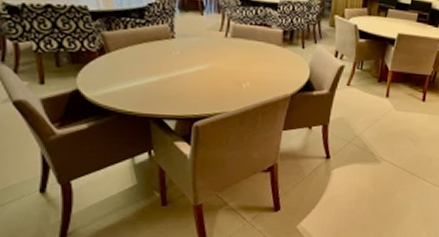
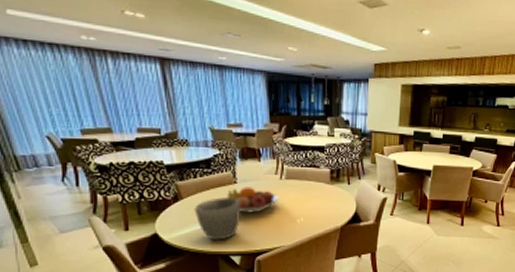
bowl: none [124,52,178,102] -> present [194,196,240,240]
fruit bowl: none [162,43,223,73] -> present [227,187,279,213]

